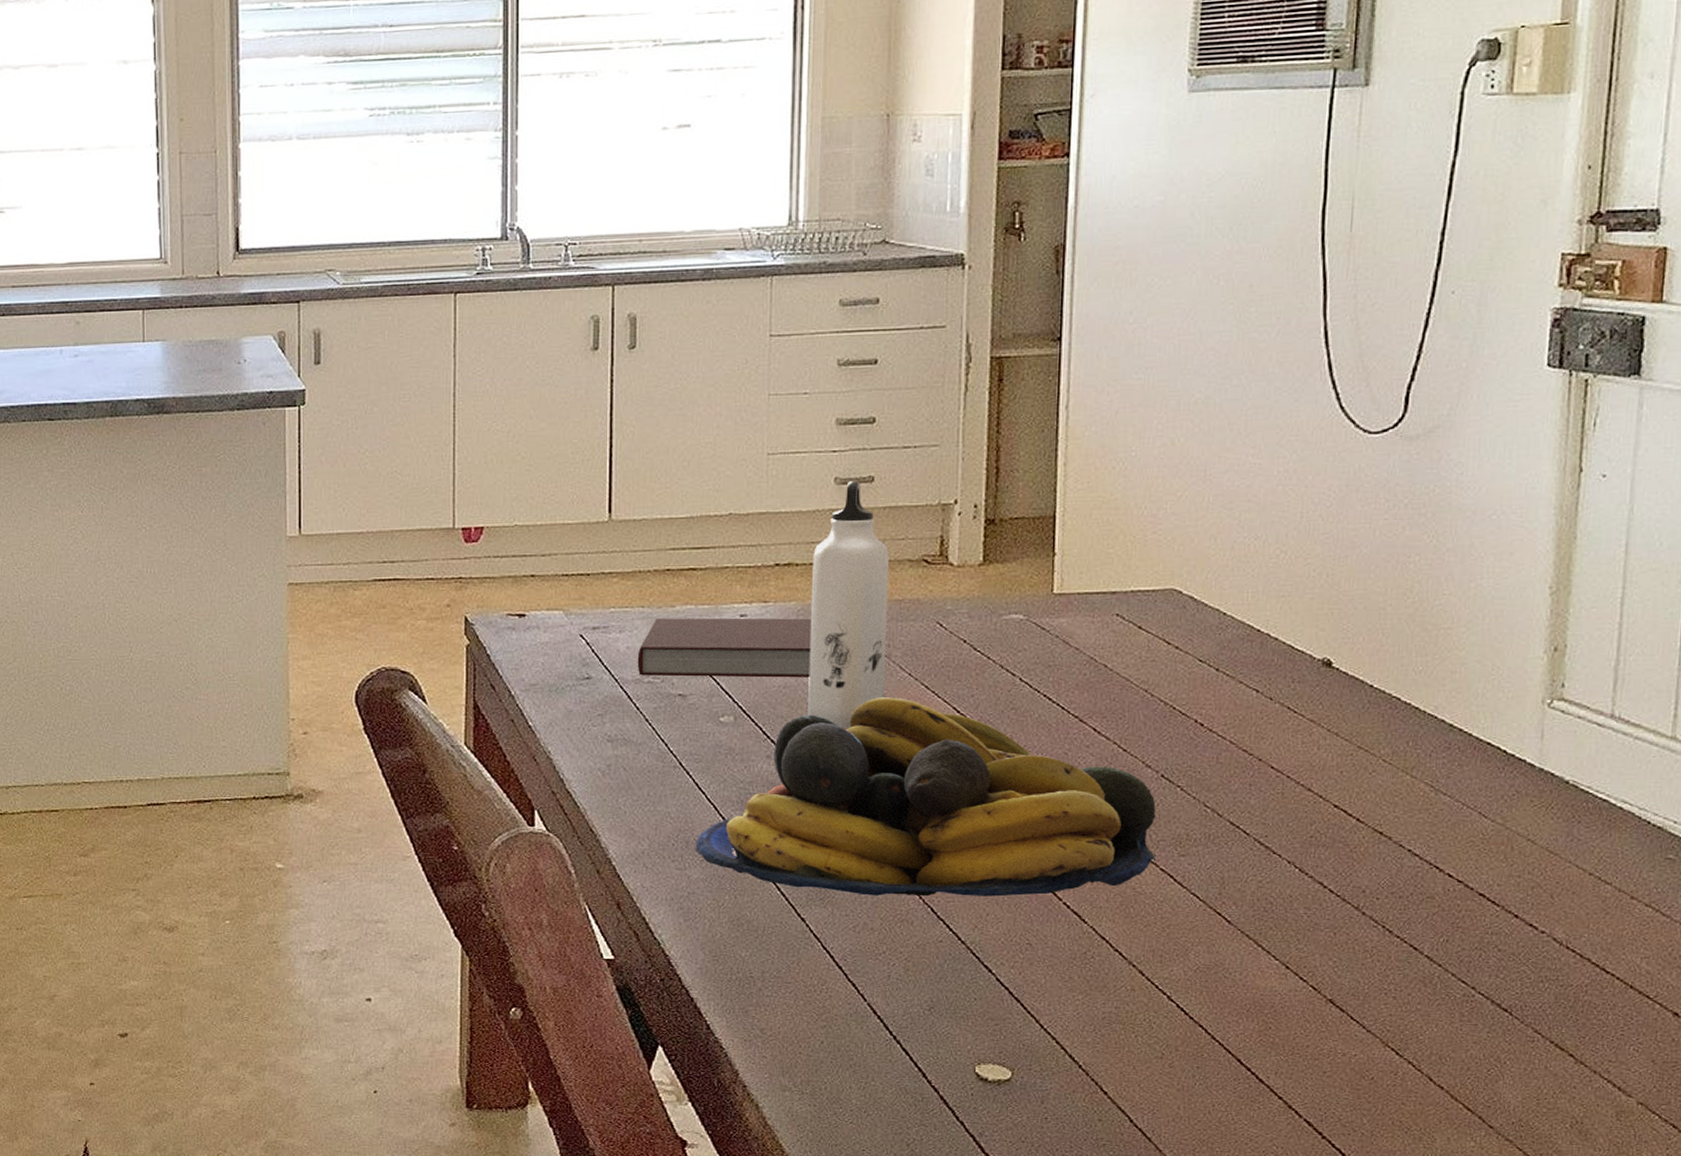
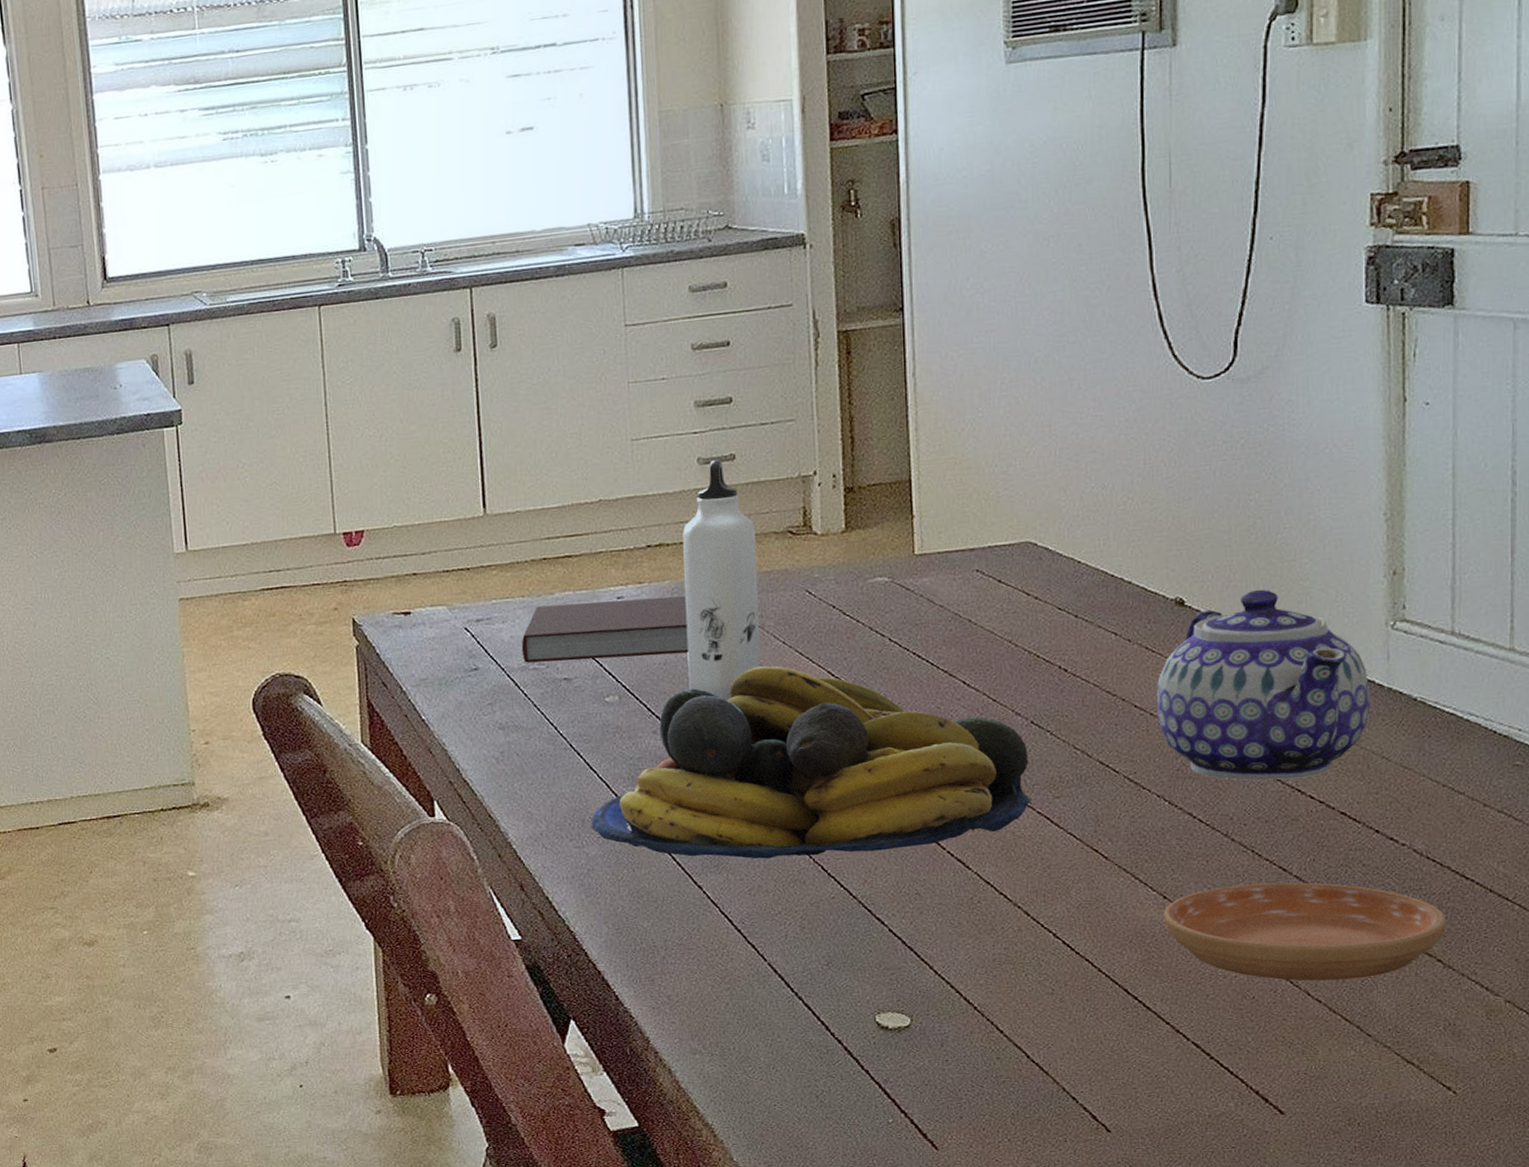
saucer: none [1285,960,1582,1068] -> present [1164,882,1446,981]
teapot: none [1294,656,1521,855] -> present [1156,589,1371,781]

